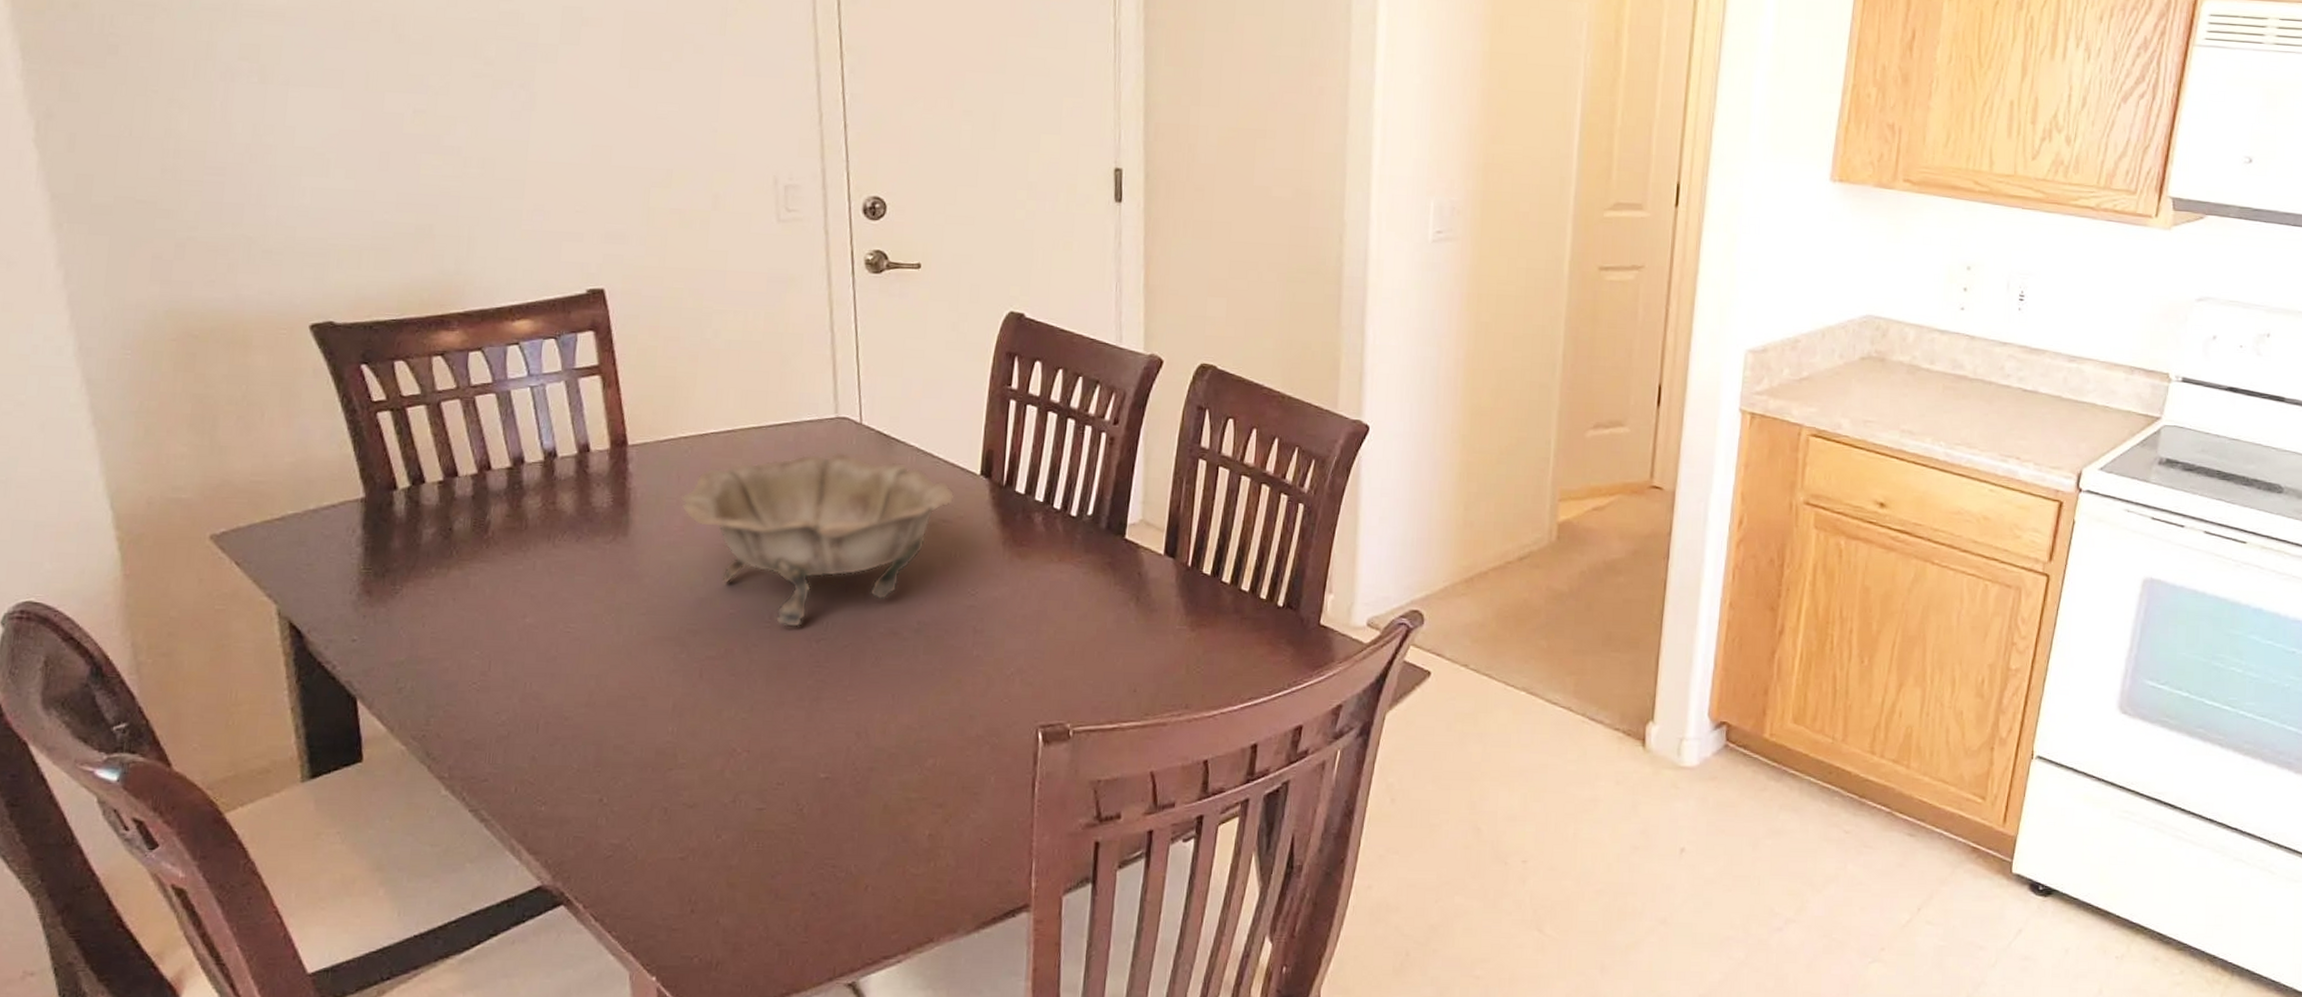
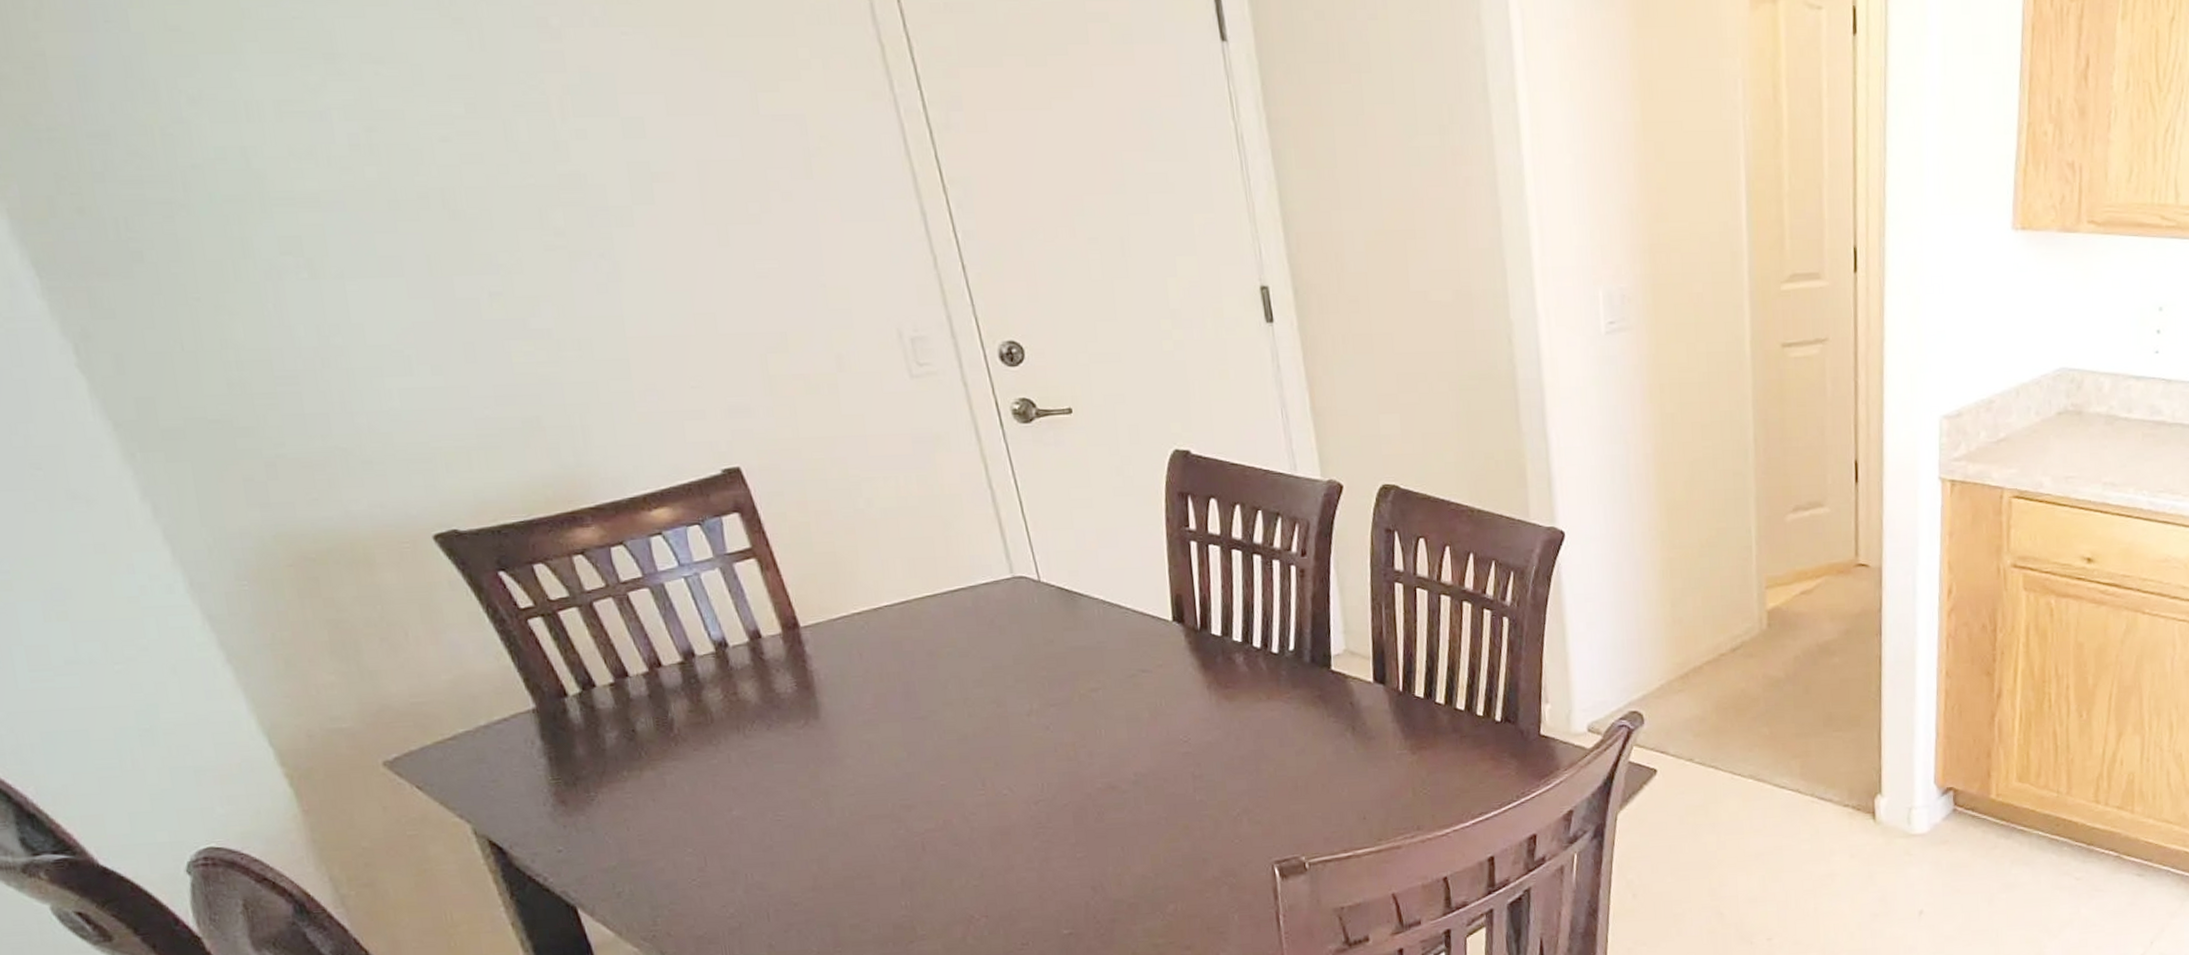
decorative bowl: present [680,452,955,628] -> none [866,612,1150,793]

